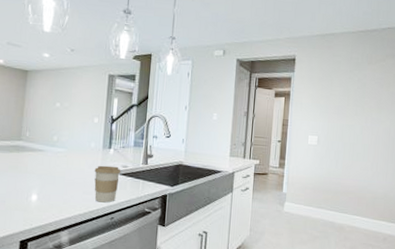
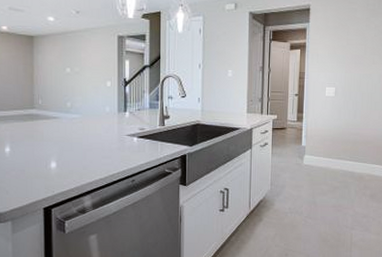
coffee cup: present [94,165,121,203] -> none [111,129,139,166]

